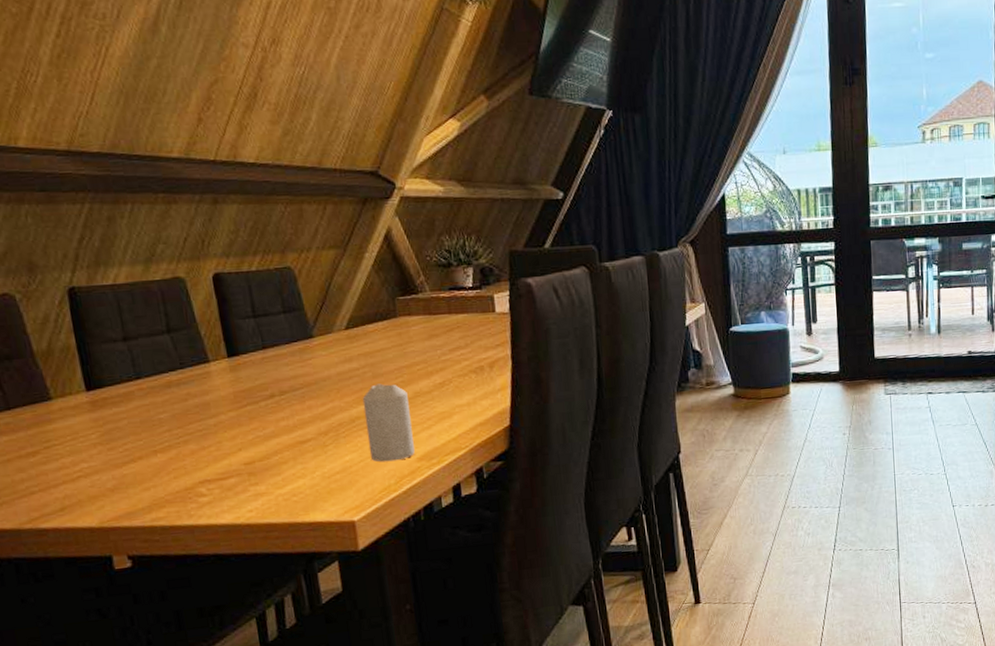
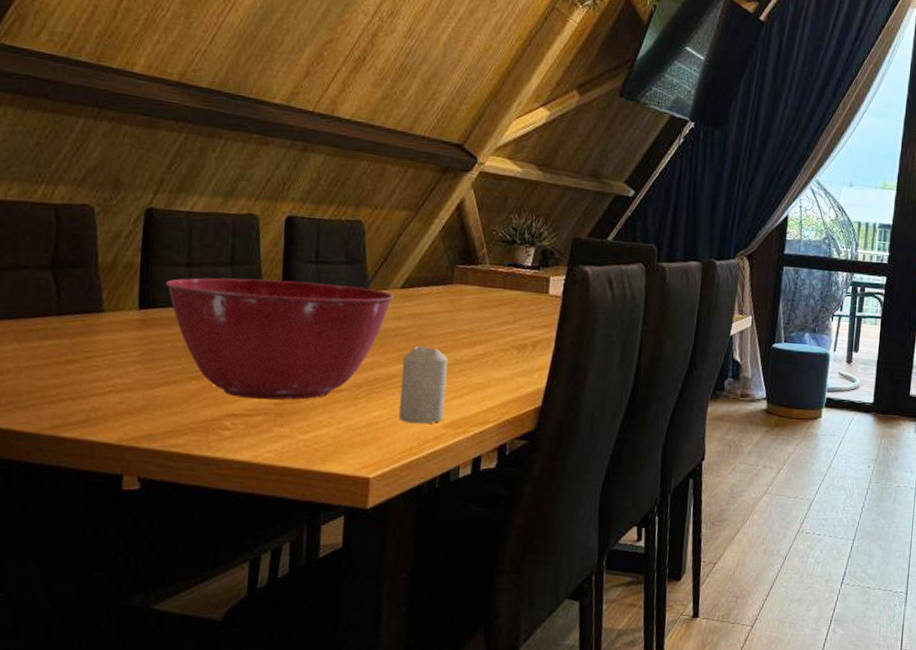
mixing bowl: none [106,334,340,463] -> present [165,277,394,401]

